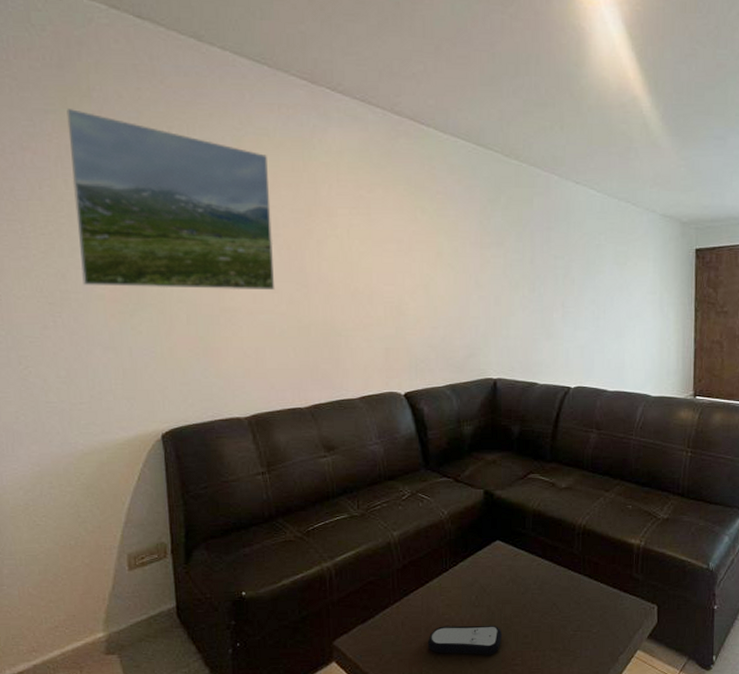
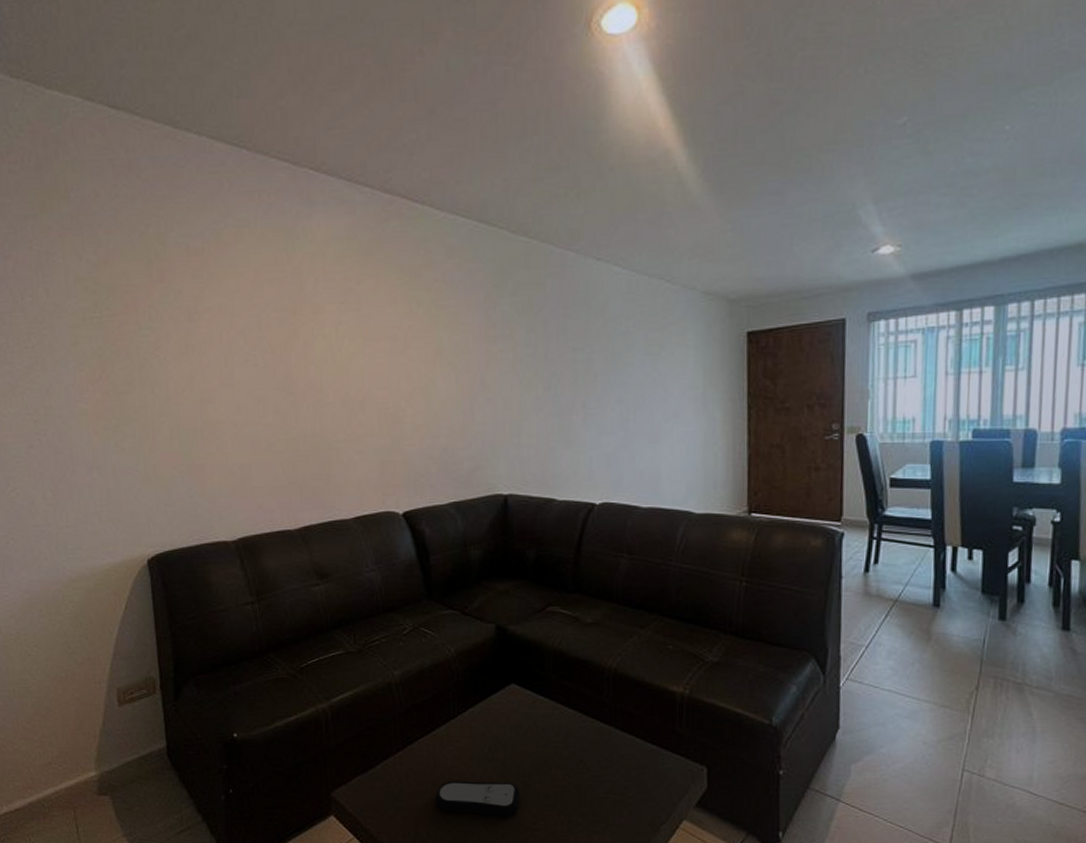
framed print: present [66,109,274,291] -> none [45,212,259,401]

